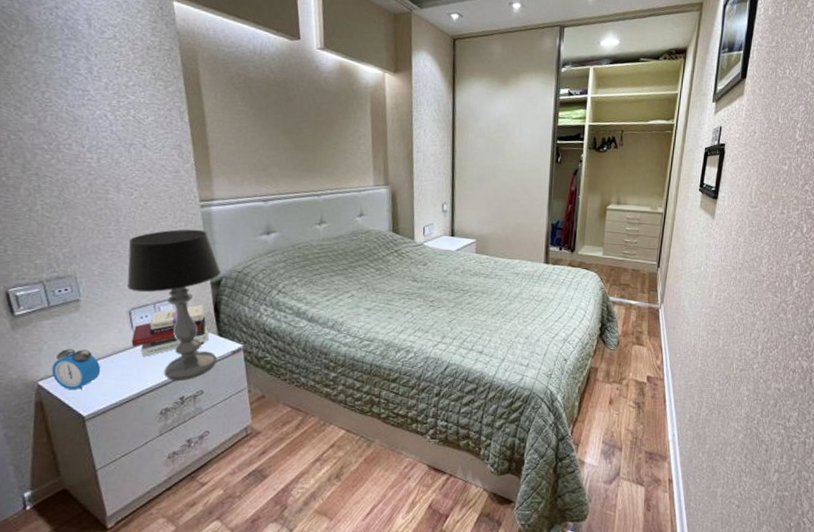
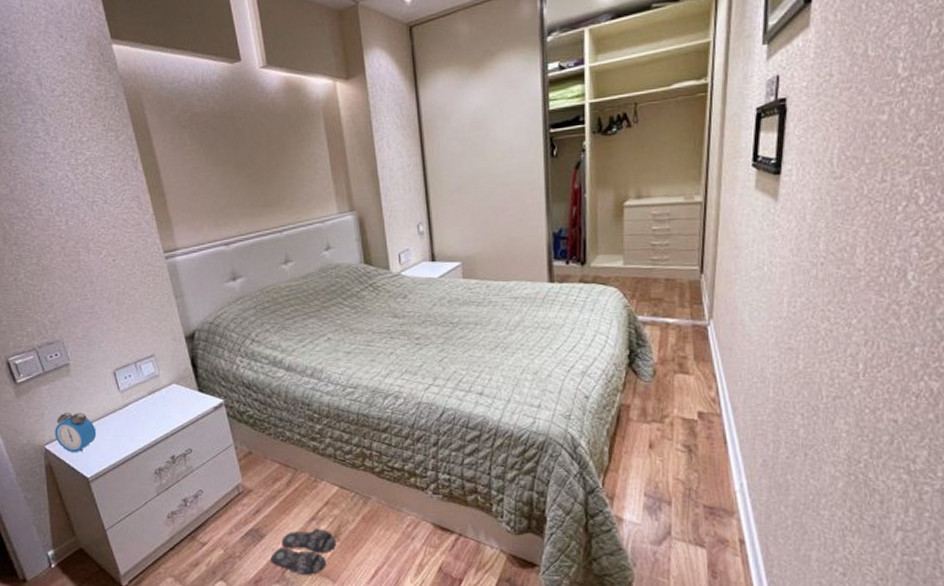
table lamp: present [127,229,221,382] -> none [104,282,202,440]
books: present [131,304,210,357] -> none [119,360,191,417]
slippers: none [271,468,338,513] -> present [270,528,337,575]

